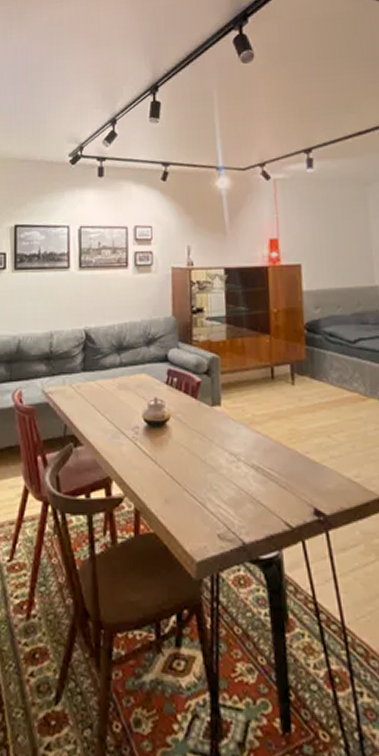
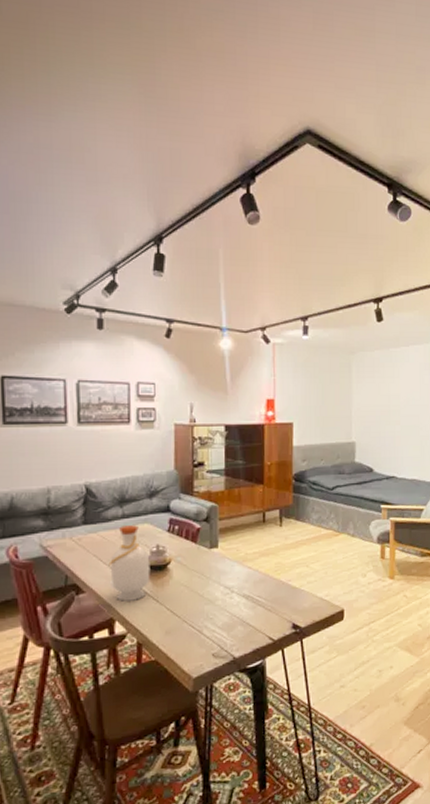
bottle: none [106,375,148,459] -> present [108,525,150,602]

